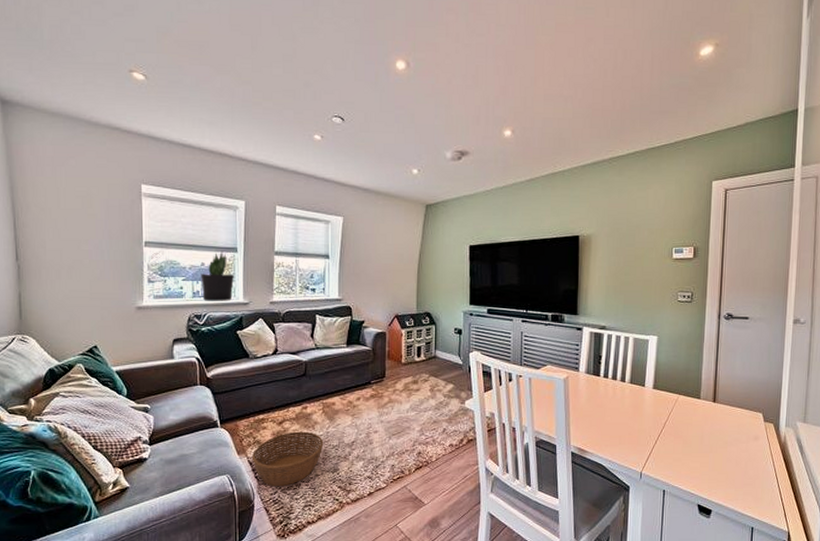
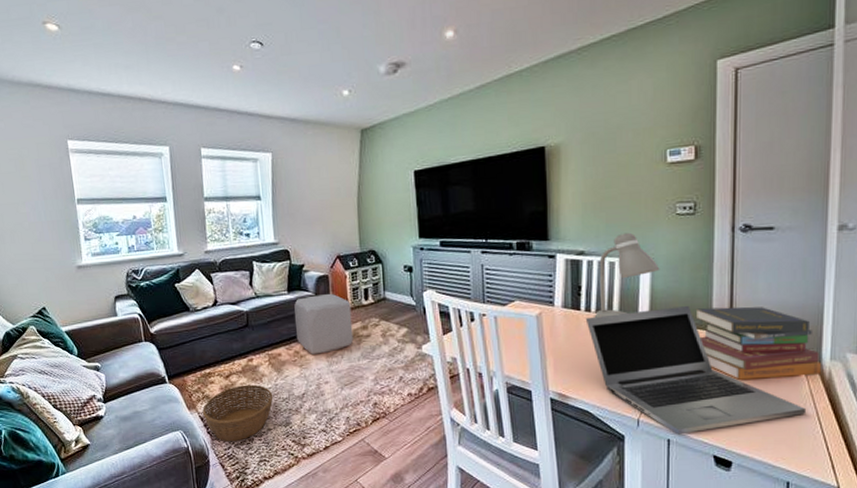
planter: present [201,251,235,301] -> none [133,202,167,255]
pouf: none [351,349,404,405] -> present [294,293,354,355]
laptop: none [603,376,768,486] -> present [585,305,807,435]
desk lamp: none [612,313,664,383] -> present [595,232,660,318]
books: none [688,380,779,441] -> present [695,306,821,380]

